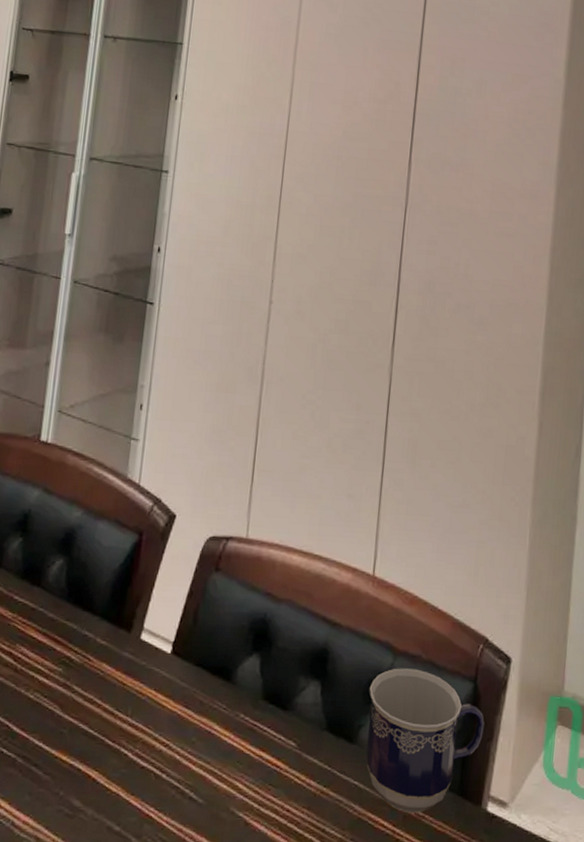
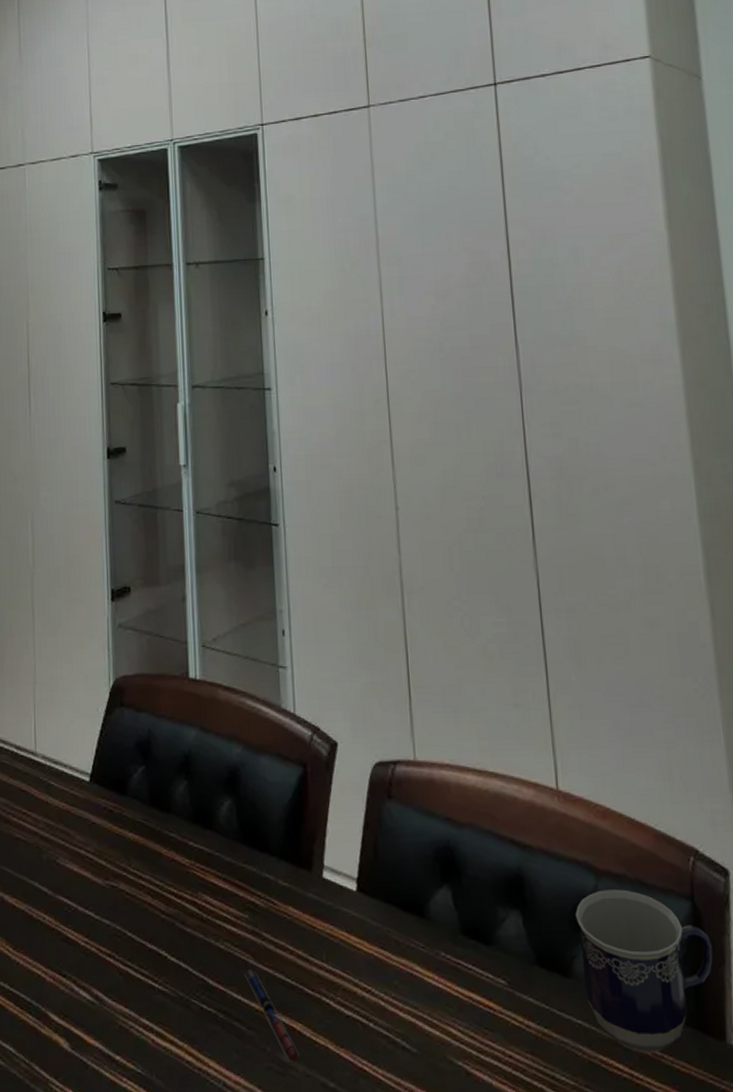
pen: none [49,719,91,805] -> present [244,970,299,1061]

